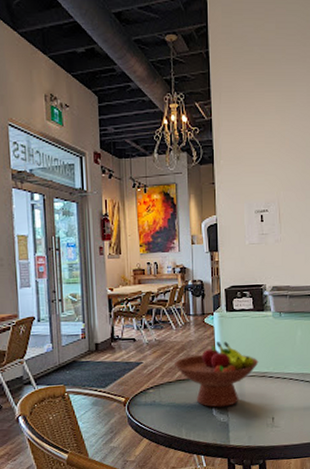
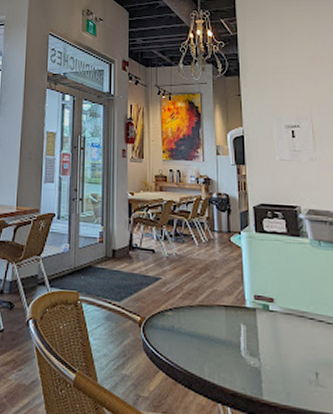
fruit bowl: present [173,341,259,408] -> none [195,266,296,348]

